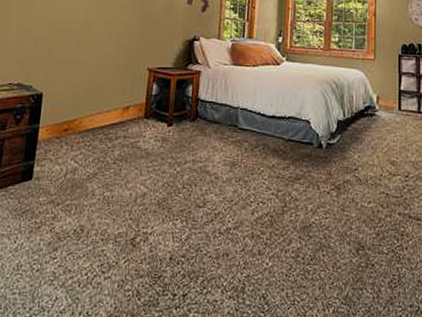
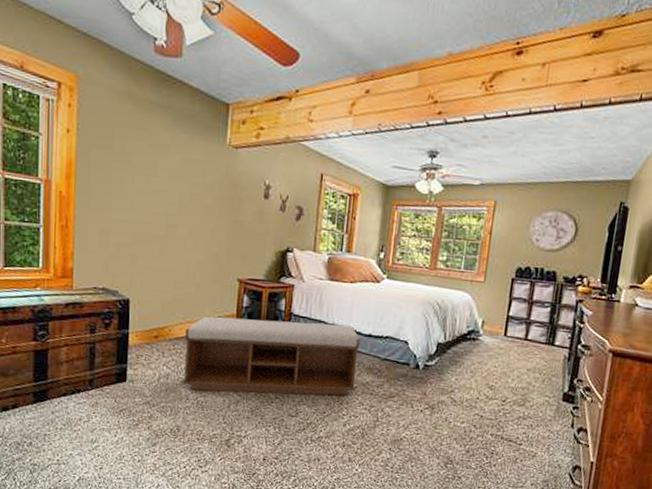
bench: none [89,106,264,185] -> present [183,316,360,396]

